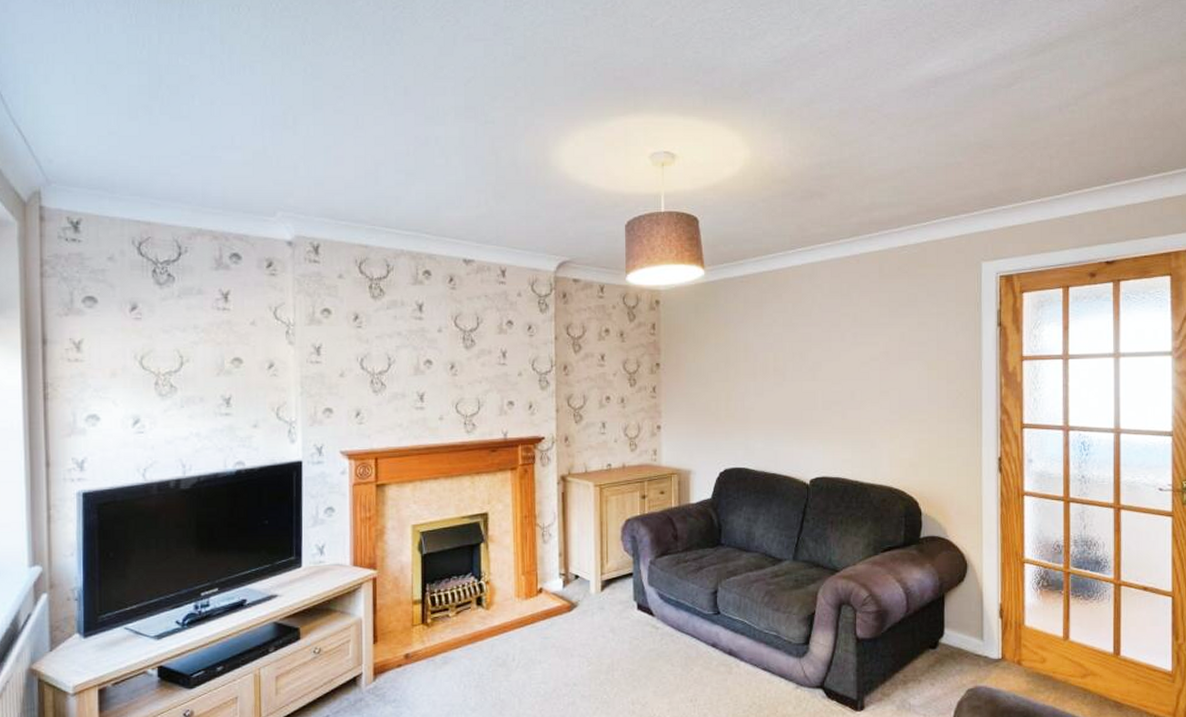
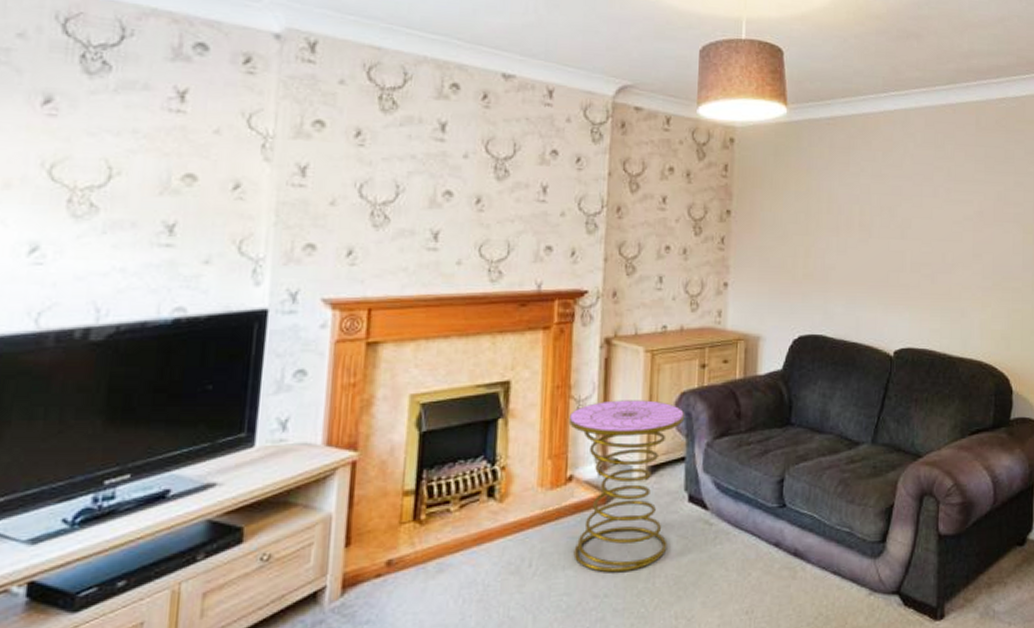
side table: none [536,526,630,667] -> present [568,400,684,573]

